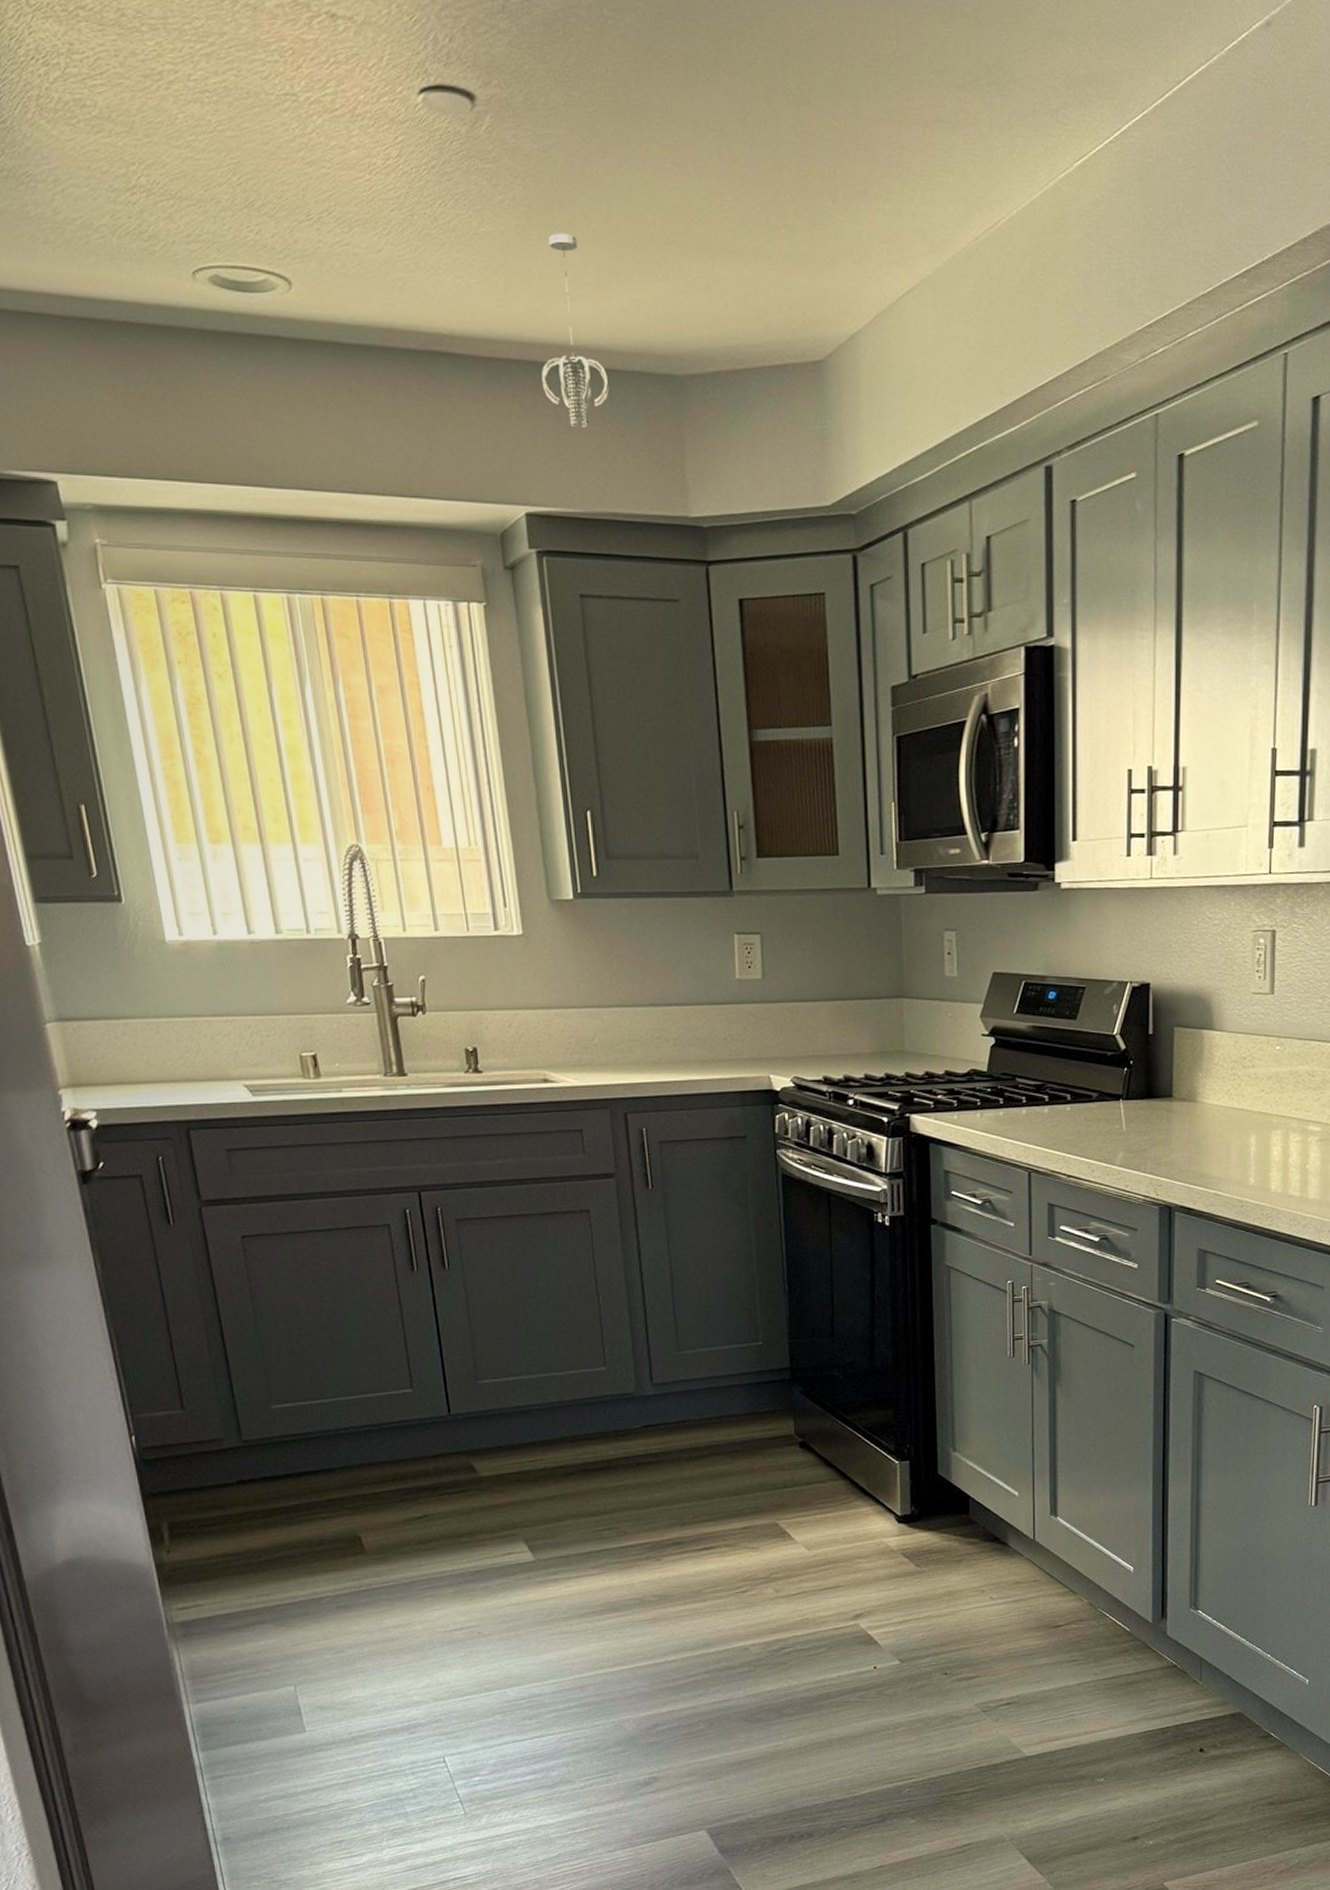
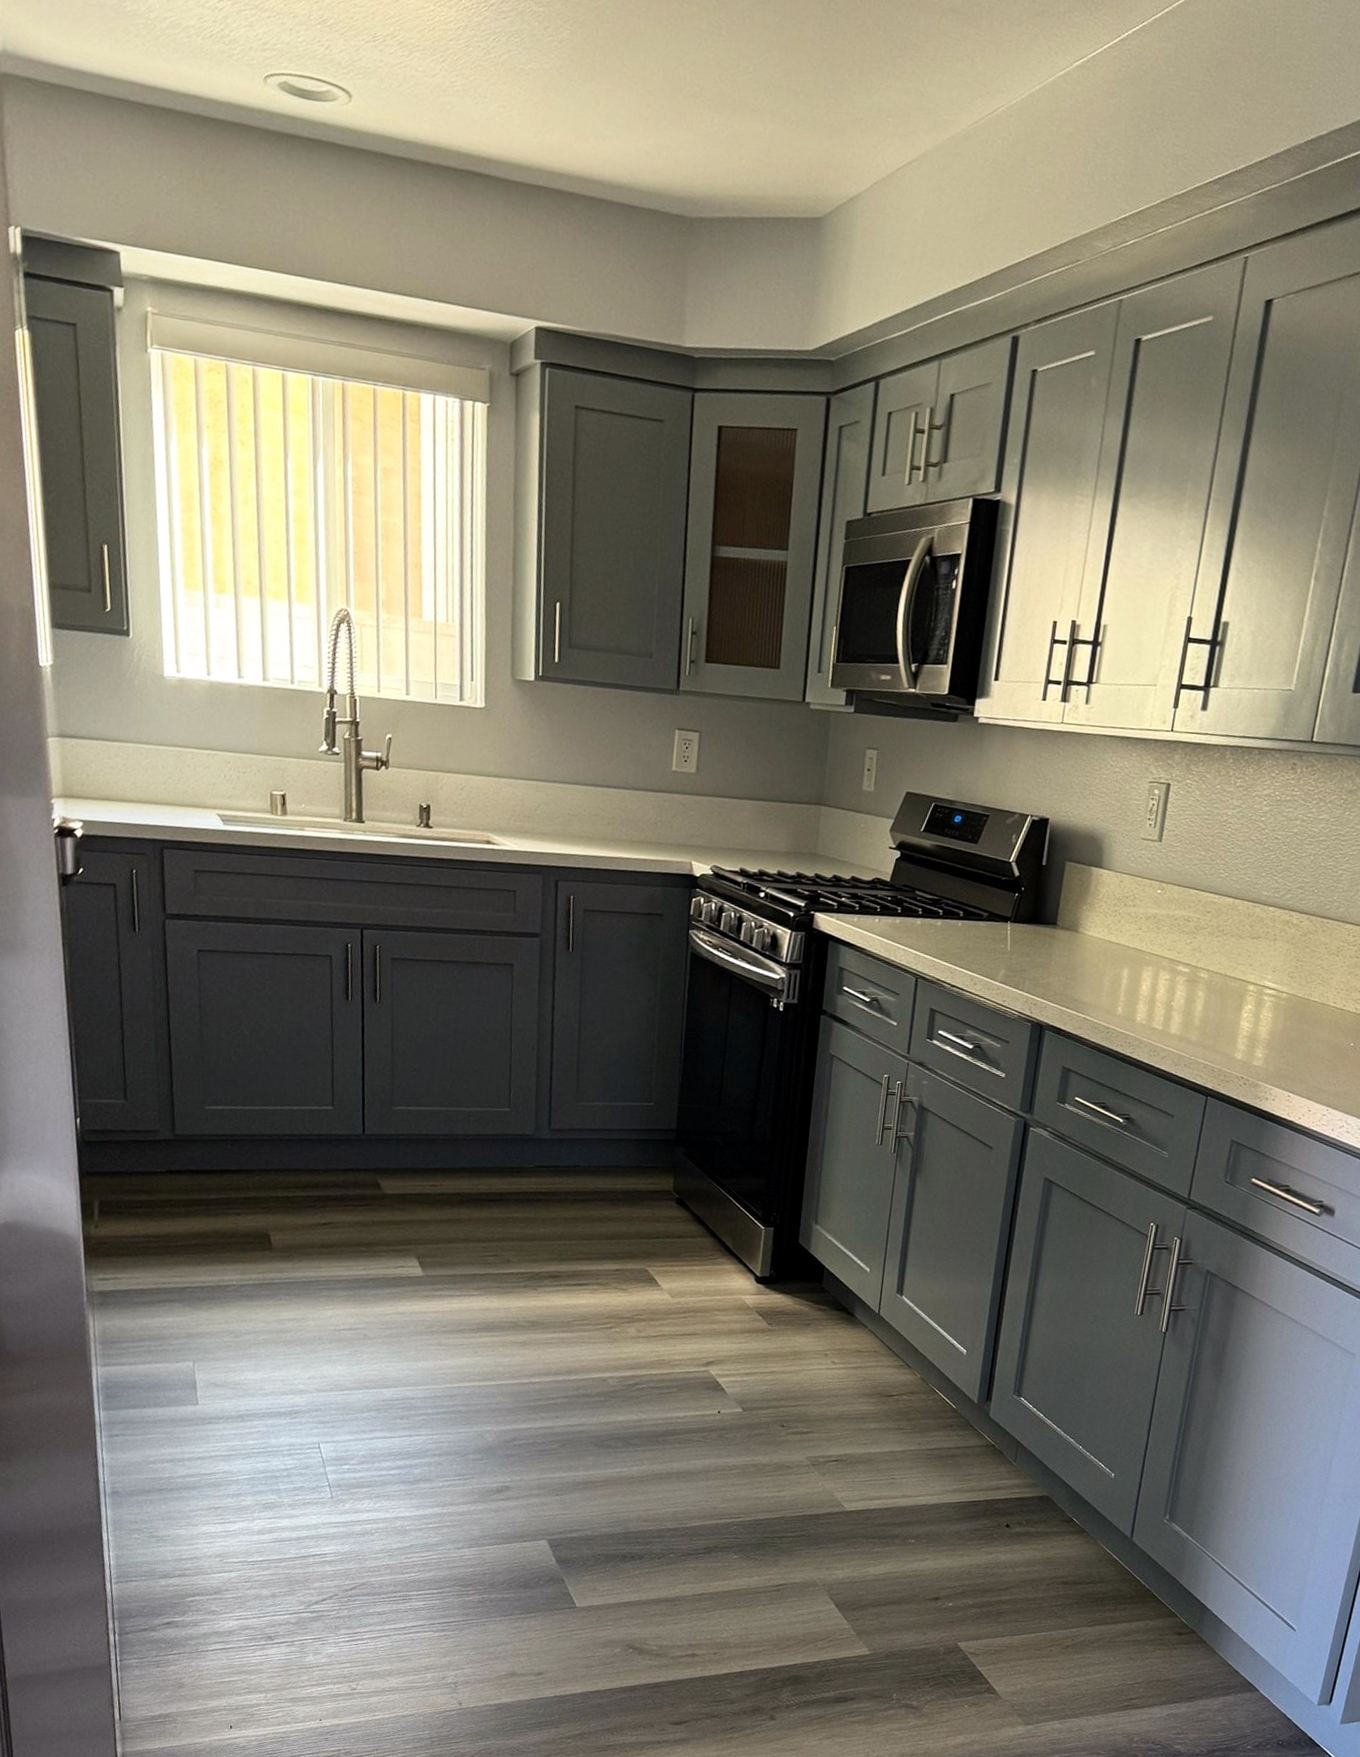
pendant light: present [542,233,609,427] -> none [565,76,626,255]

